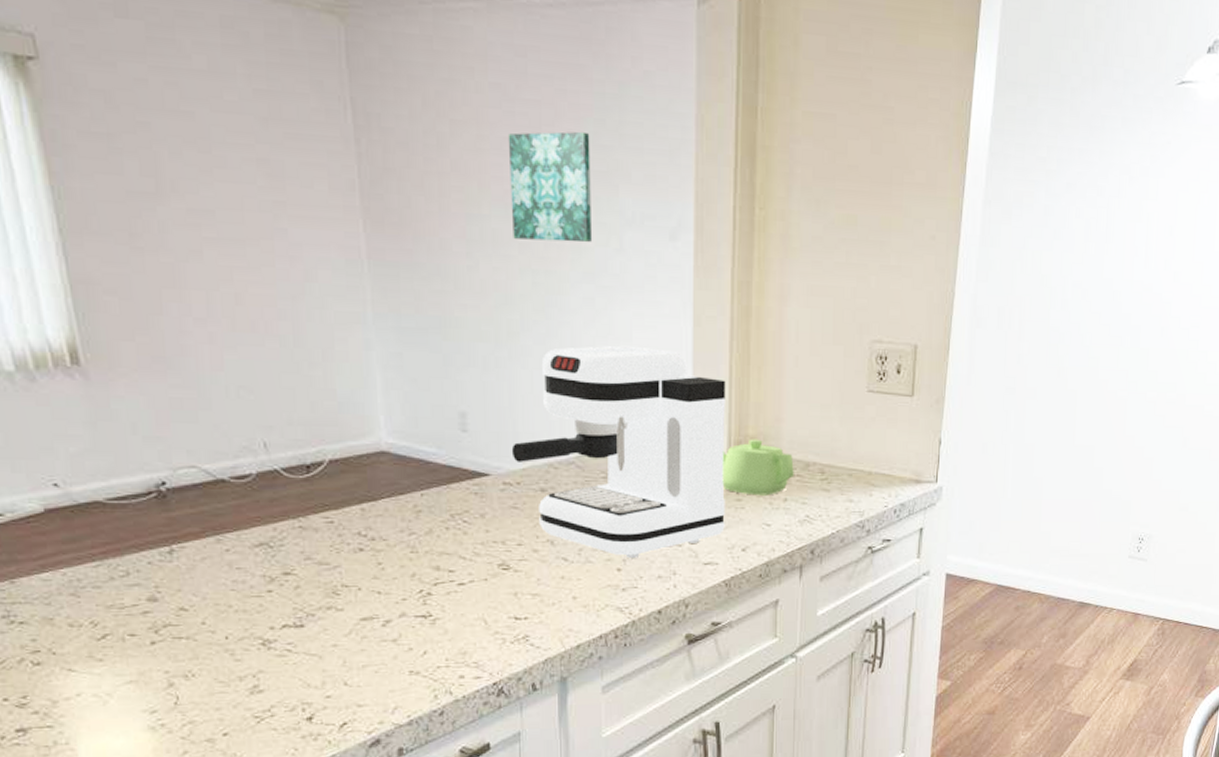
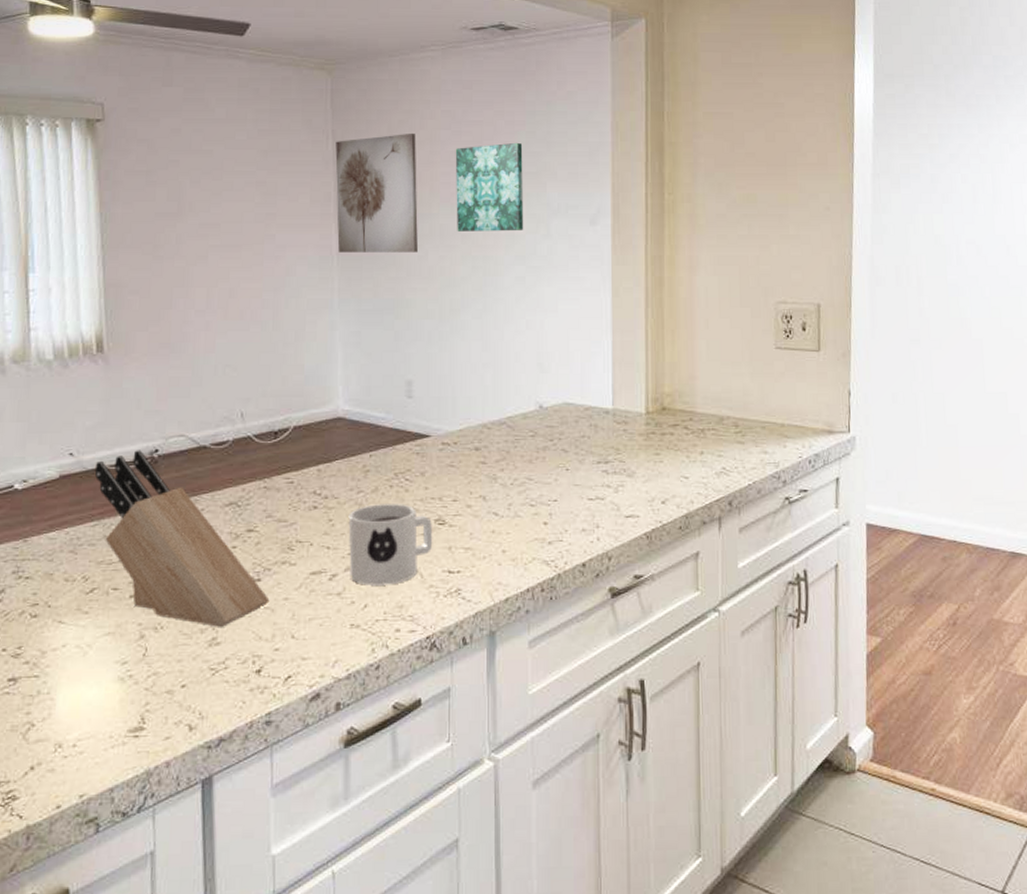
knife block: none [88,482,316,674] -> present [94,450,270,627]
wall art: none [356,109,466,262] -> present [335,132,418,253]
mug: none [400,547,497,632] -> present [348,504,433,586]
coffee maker: present [511,345,726,559] -> none [450,316,645,513]
teapot: present [722,439,794,496] -> none [641,396,709,450]

